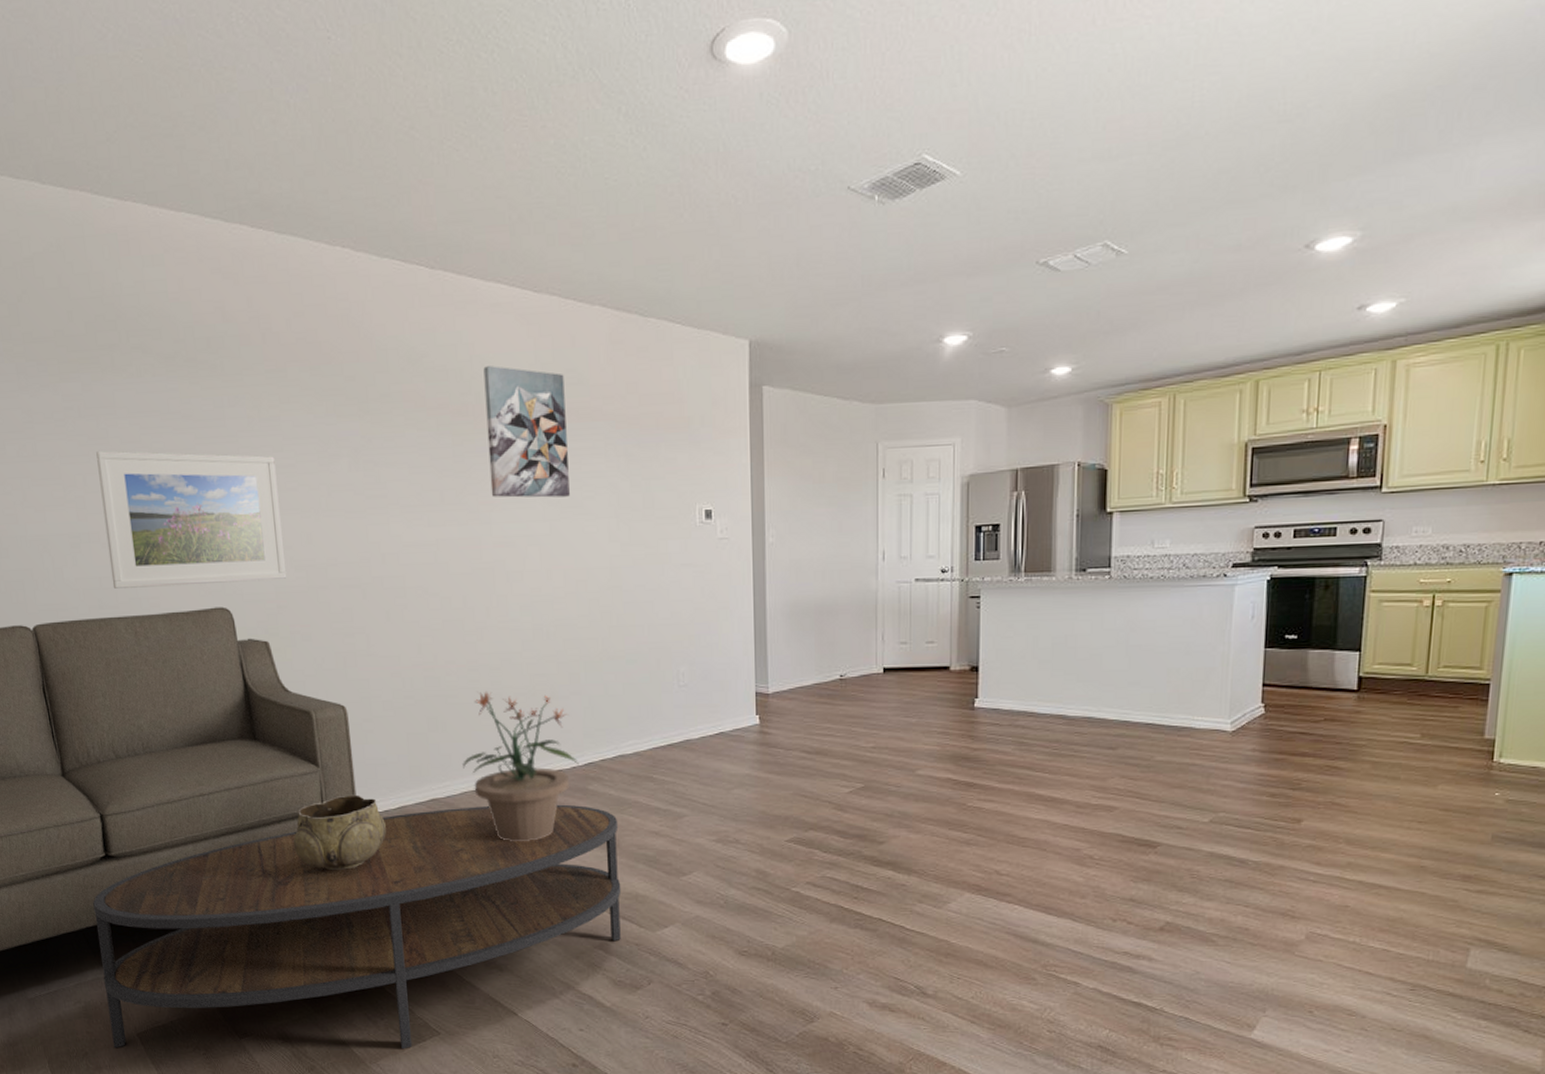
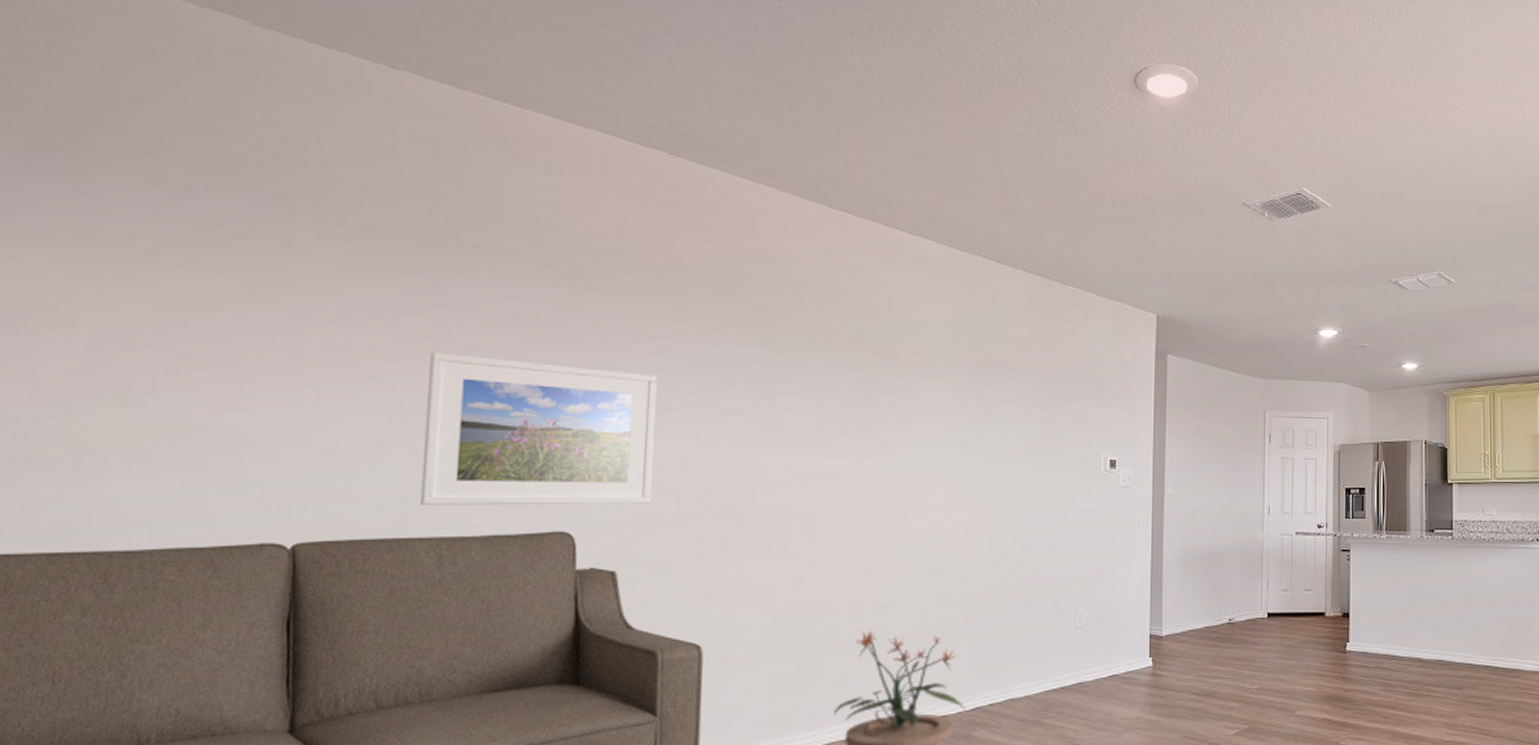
wall art: present [483,366,570,498] -> none [897,311,983,439]

